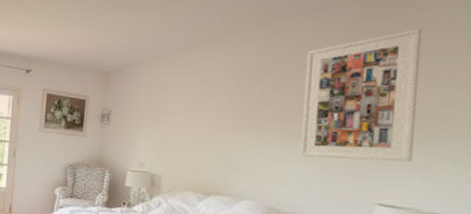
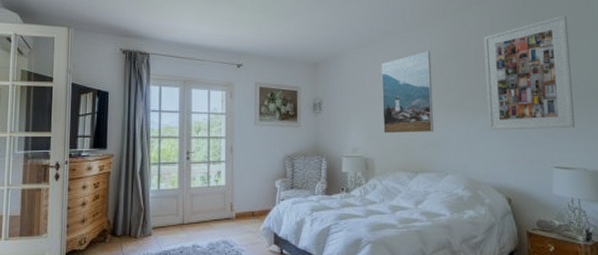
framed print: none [175,64,240,154] -> present [381,51,435,134]

